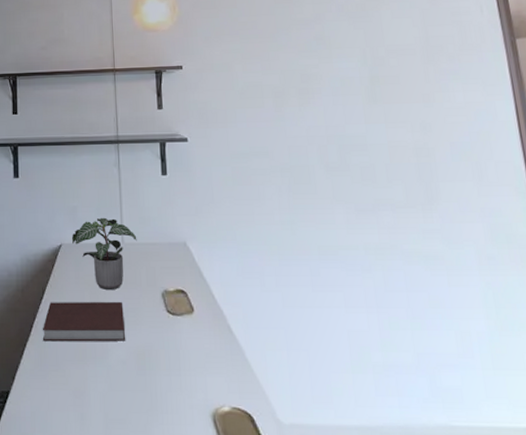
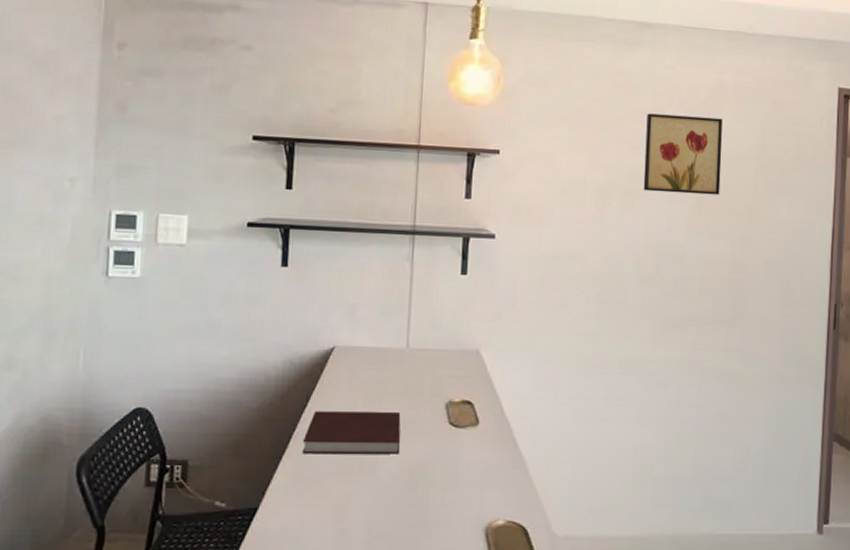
potted plant: present [71,217,137,291] -> none [347,318,425,400]
wall art: none [309,17,392,89] -> present [643,113,723,195]

